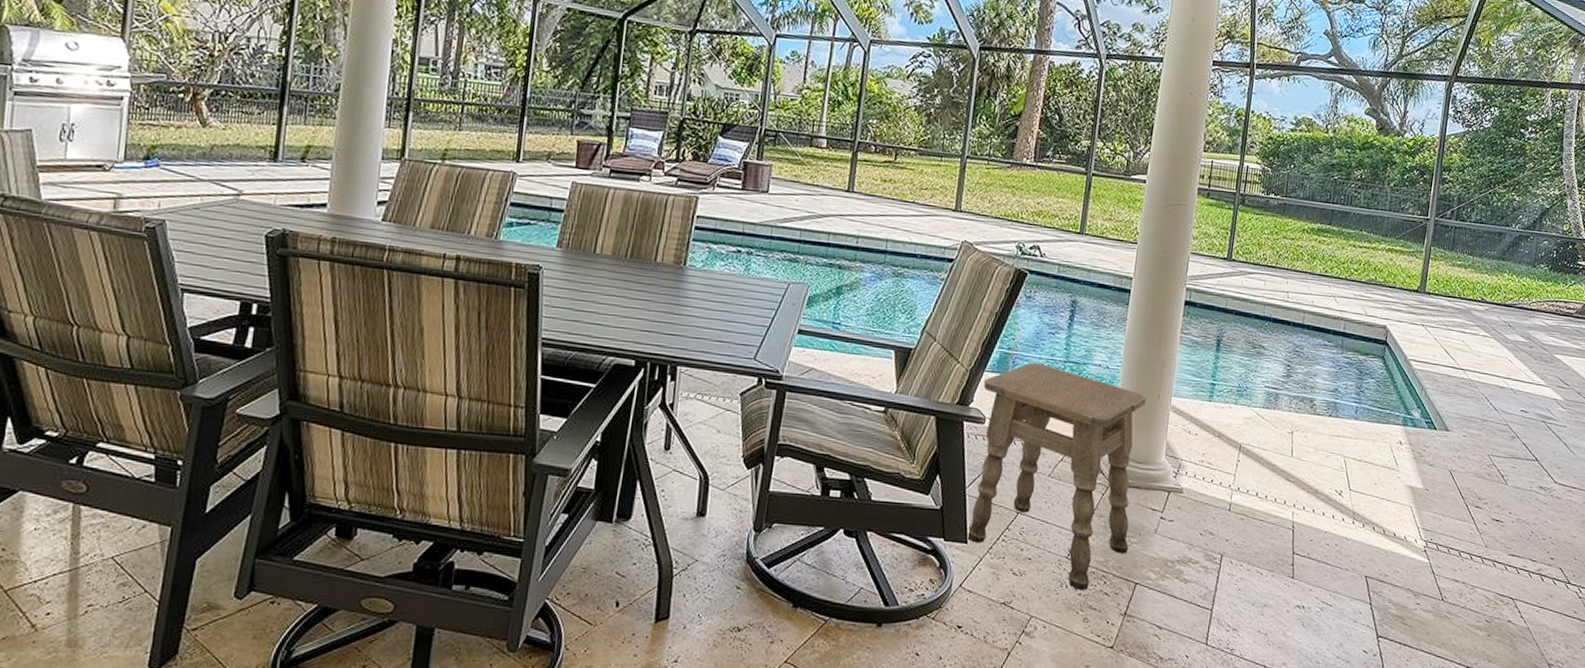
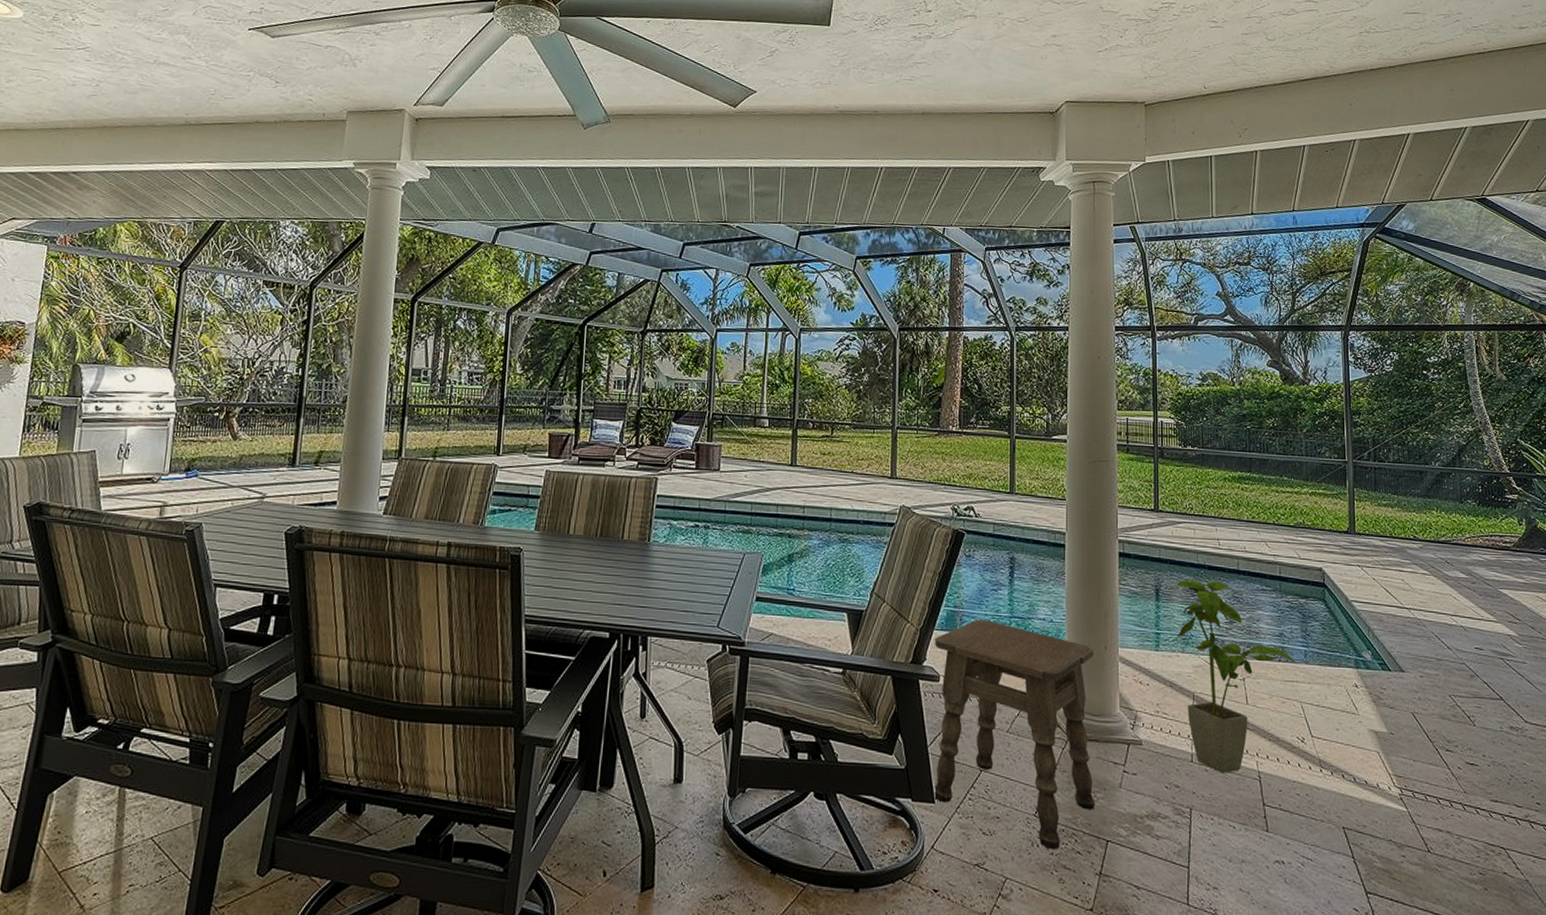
house plant: none [1231,331,1348,523] -> present [1175,580,1298,773]

